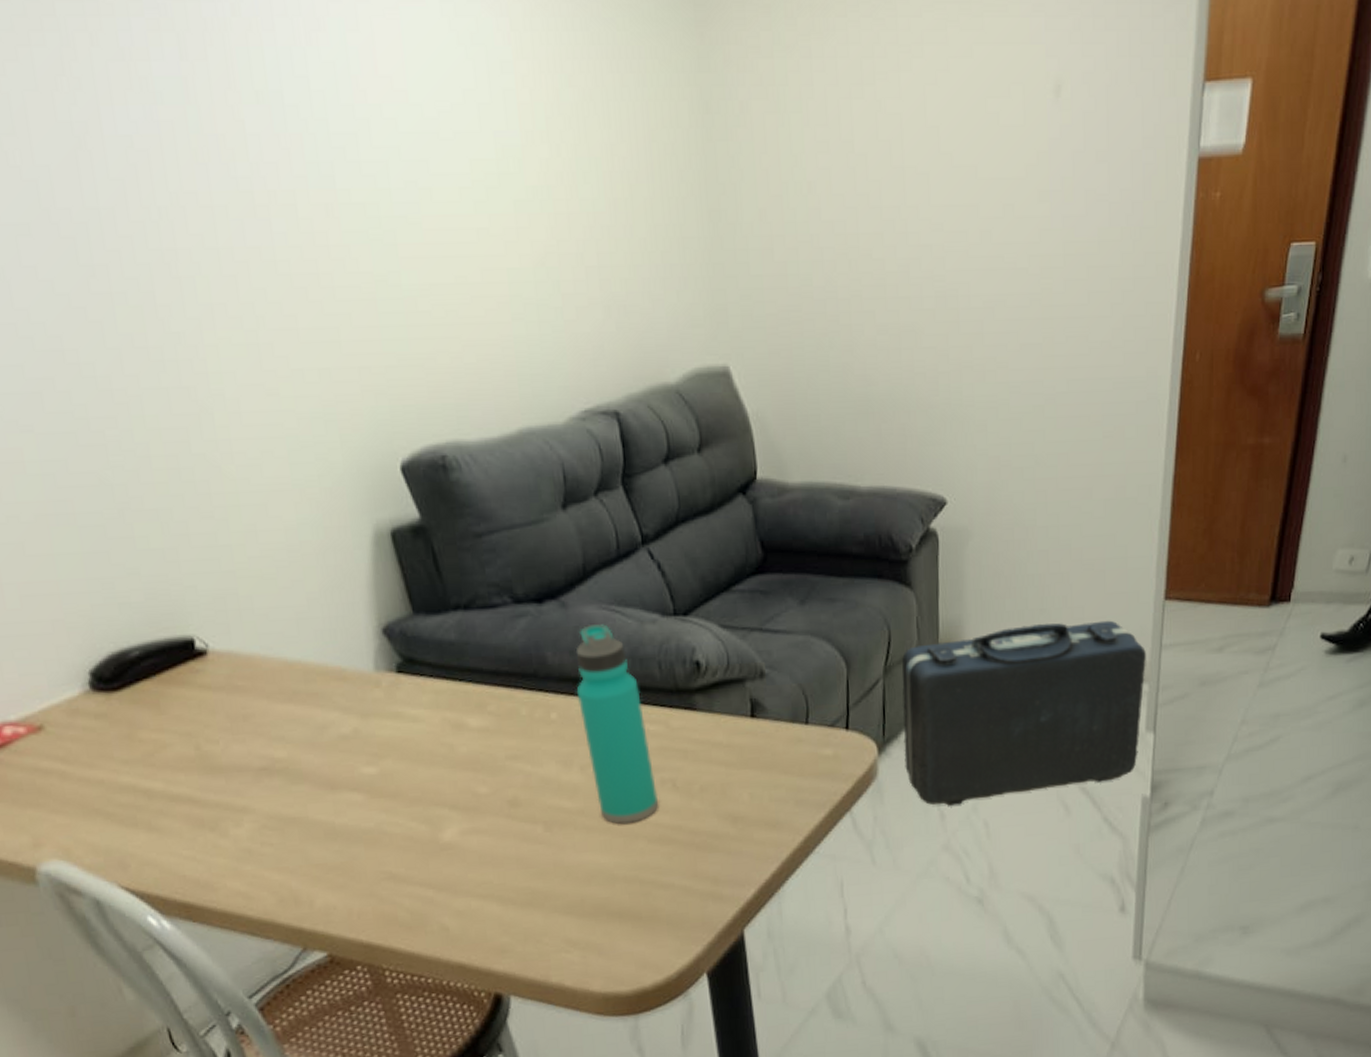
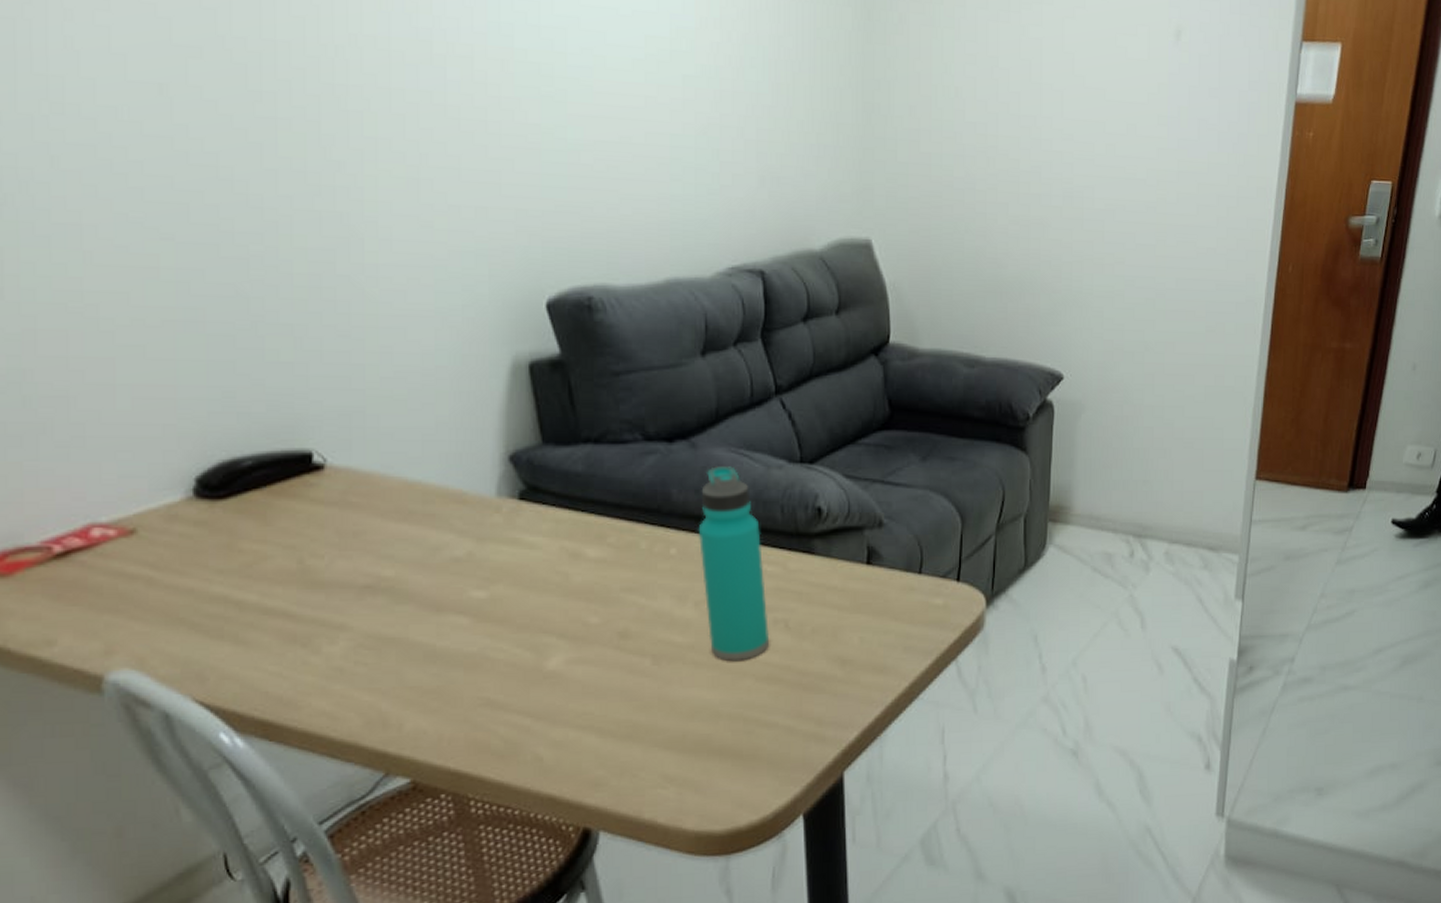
suitcase: present [901,620,1146,806] -> none [1011,493,1237,659]

